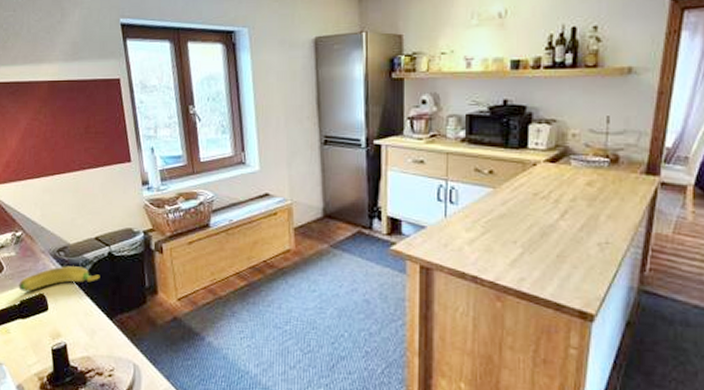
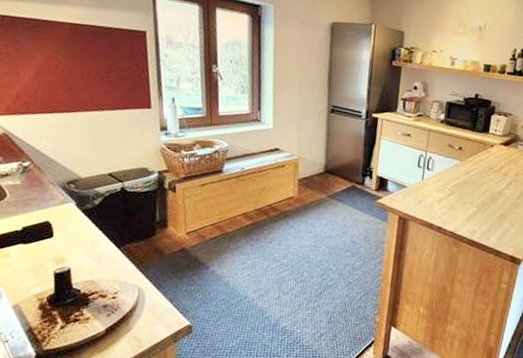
banana: present [19,266,100,292] -> none [22,197,111,219]

